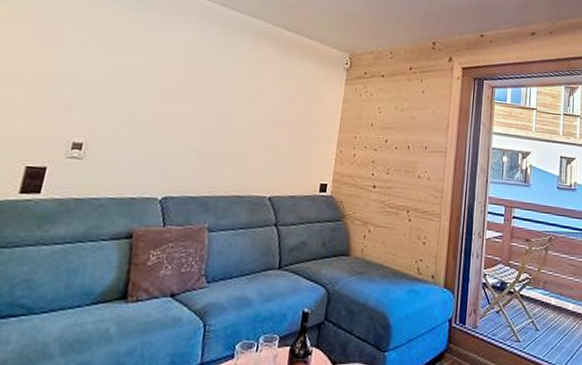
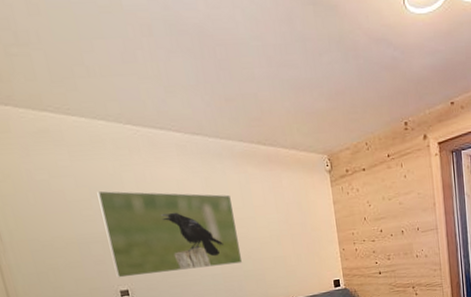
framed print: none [77,34,238,142] -> present [97,190,243,278]

